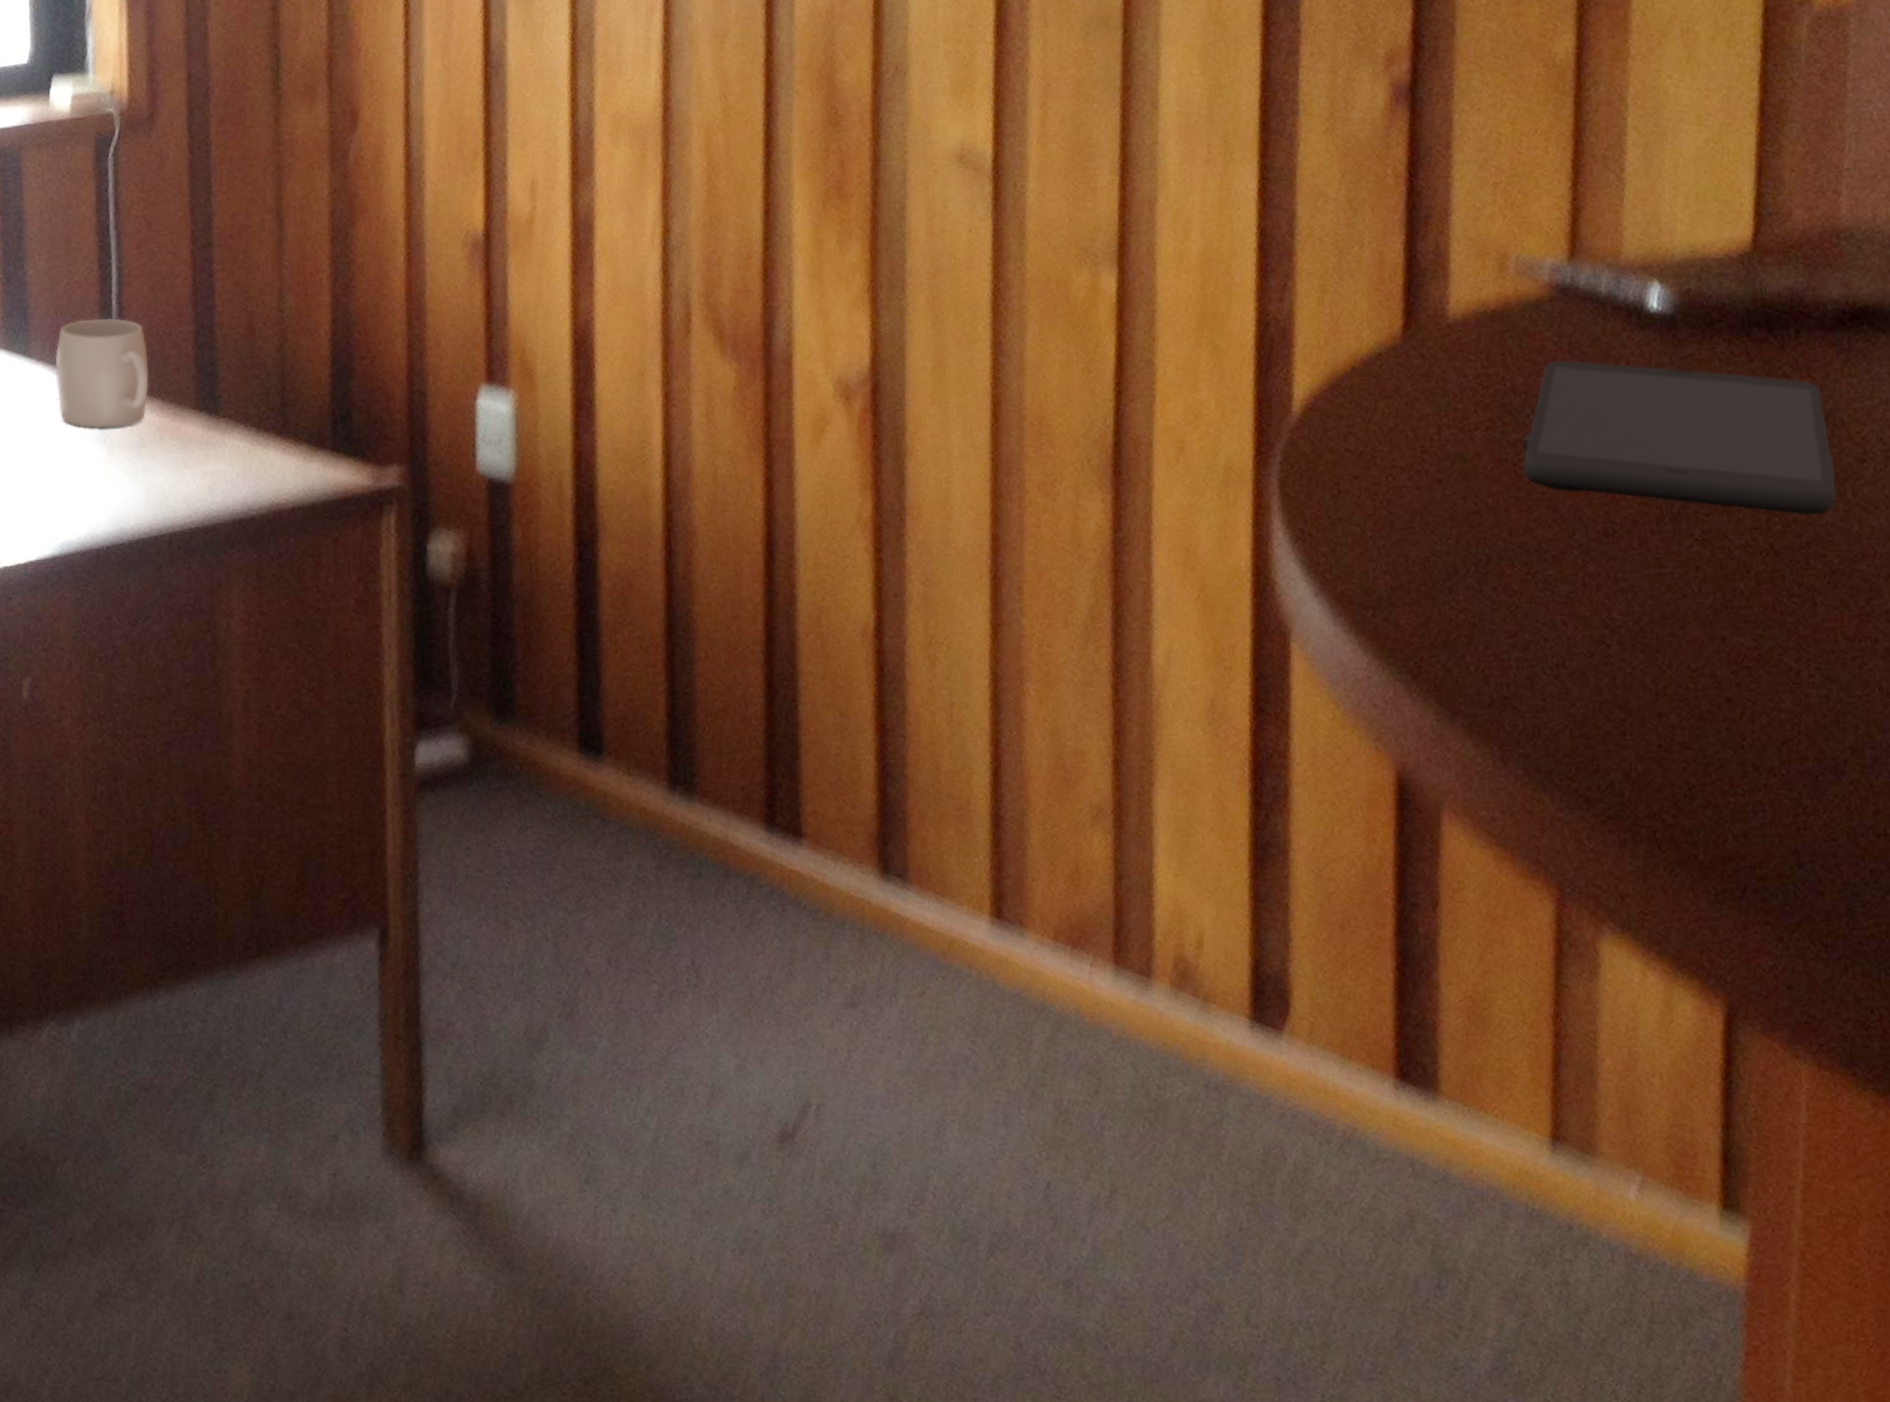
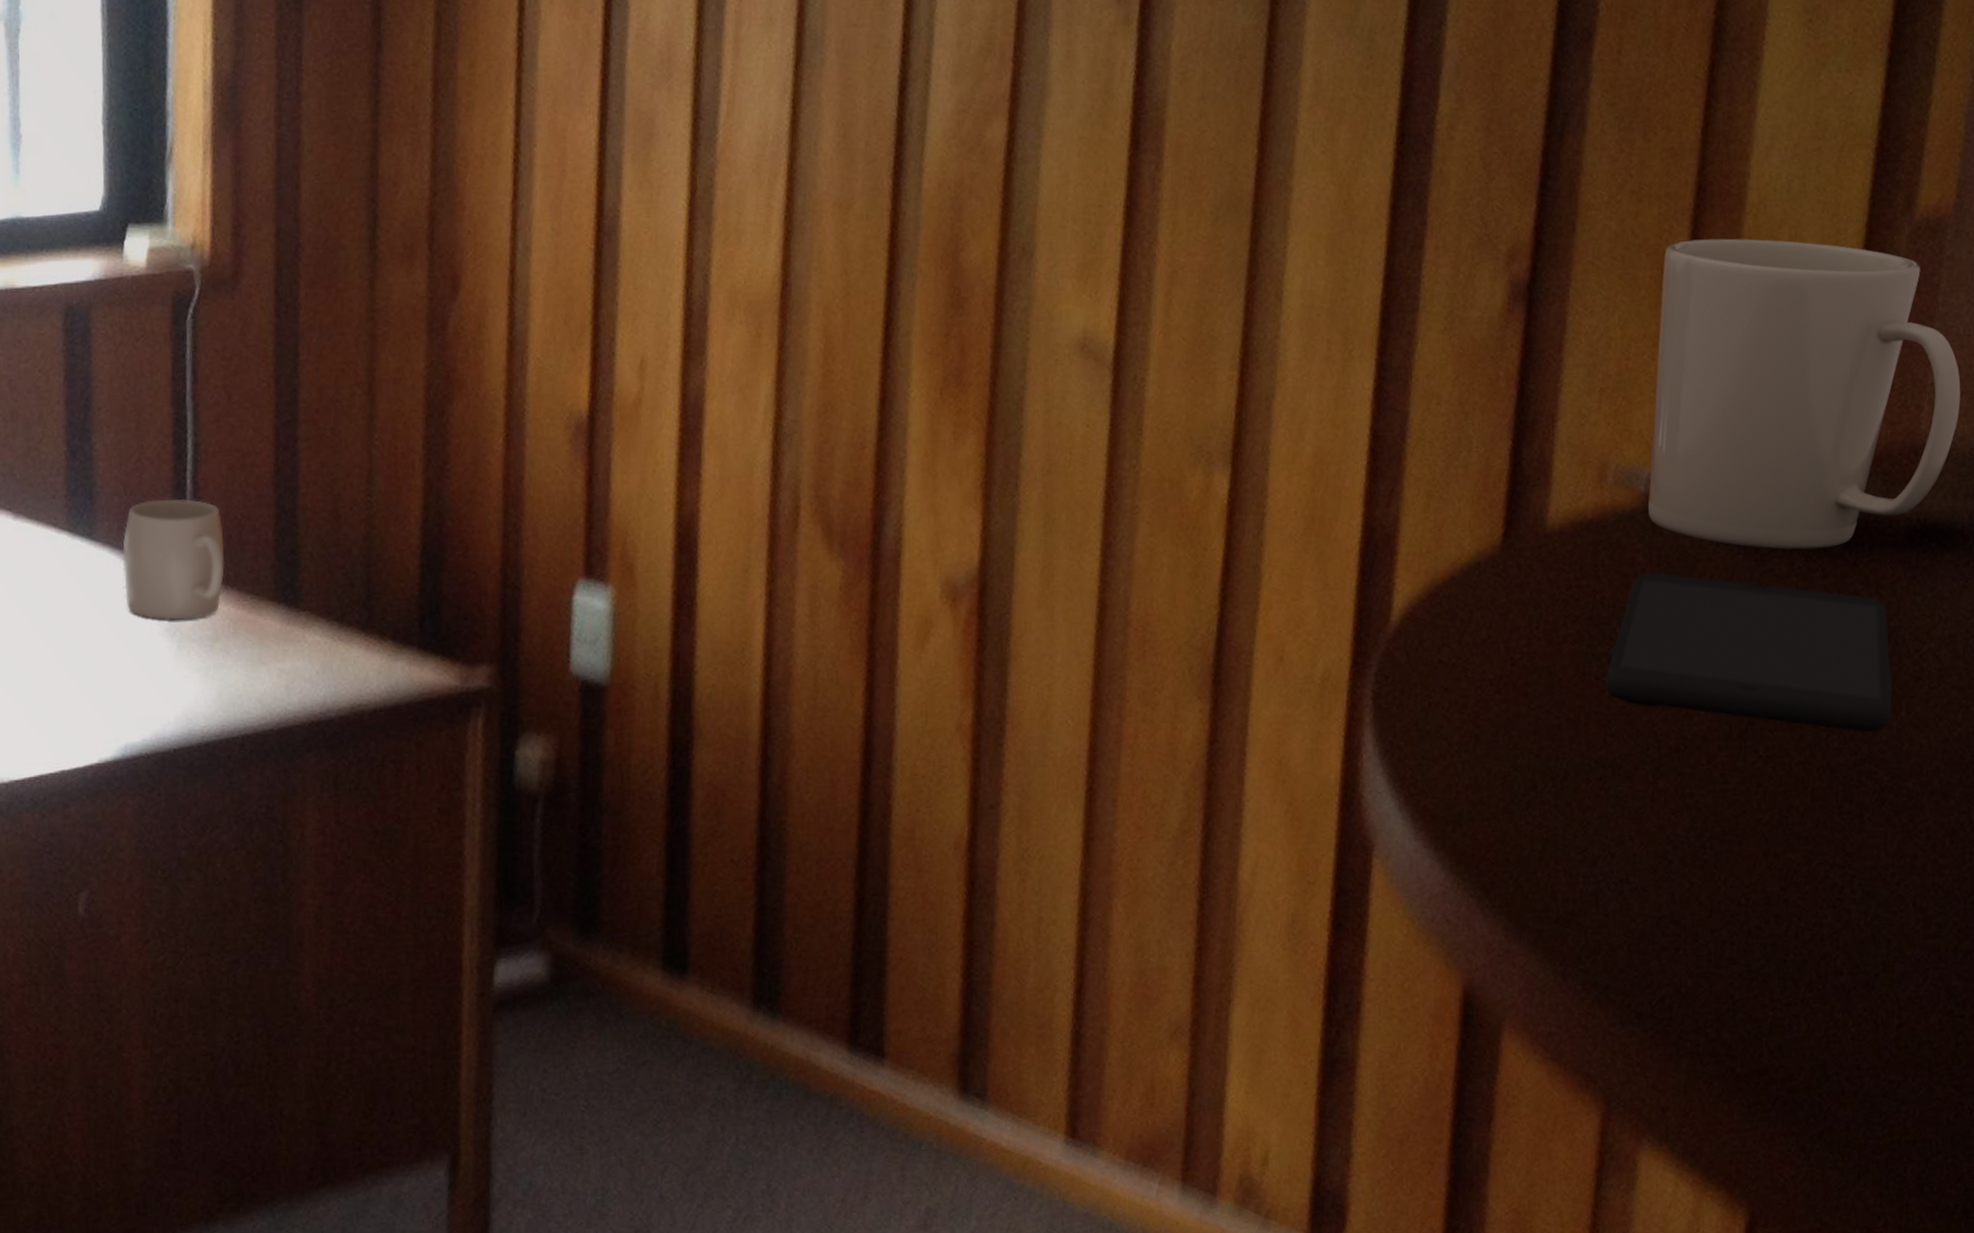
mug: none [1549,34,1882,335] -> present [1647,238,1960,550]

